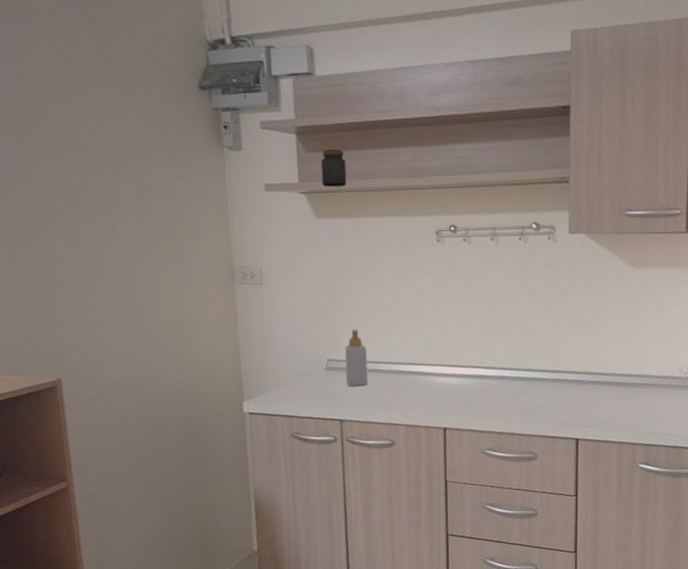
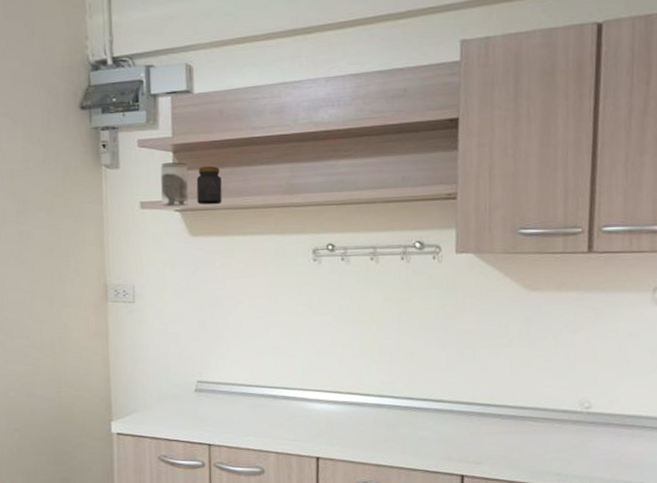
jar: none [284,145,314,190] -> present [160,162,189,207]
soap bottle: present [344,329,368,386] -> none [215,350,239,410]

